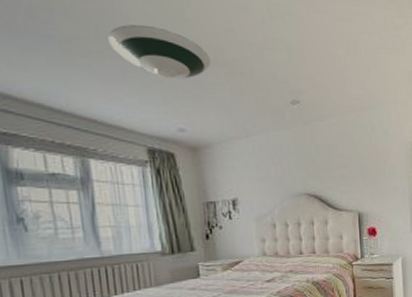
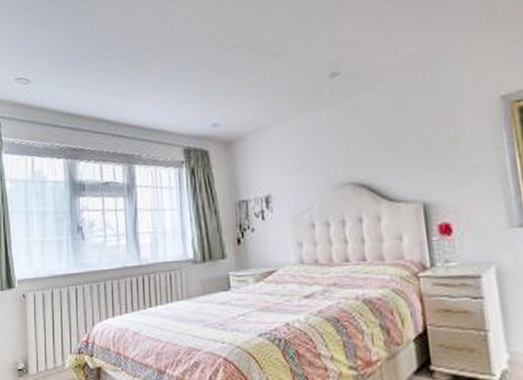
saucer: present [108,24,212,79] -> none [155,26,245,75]

